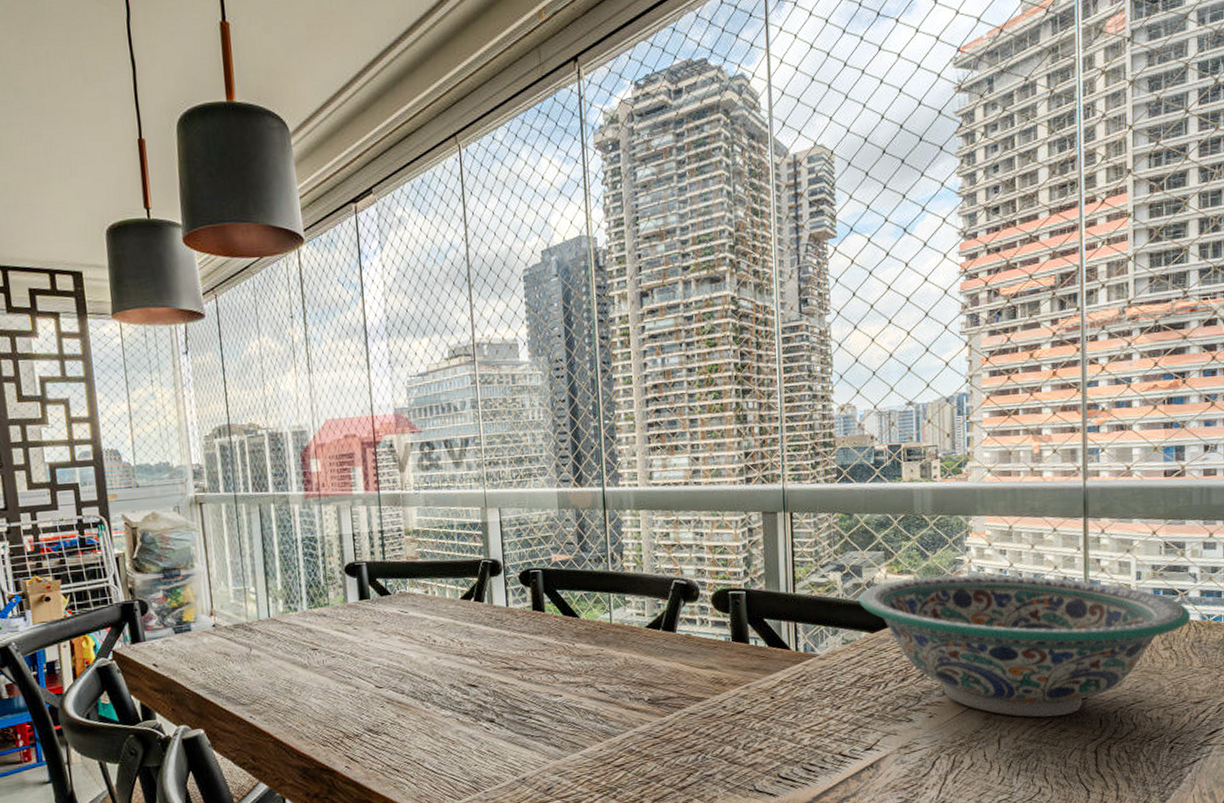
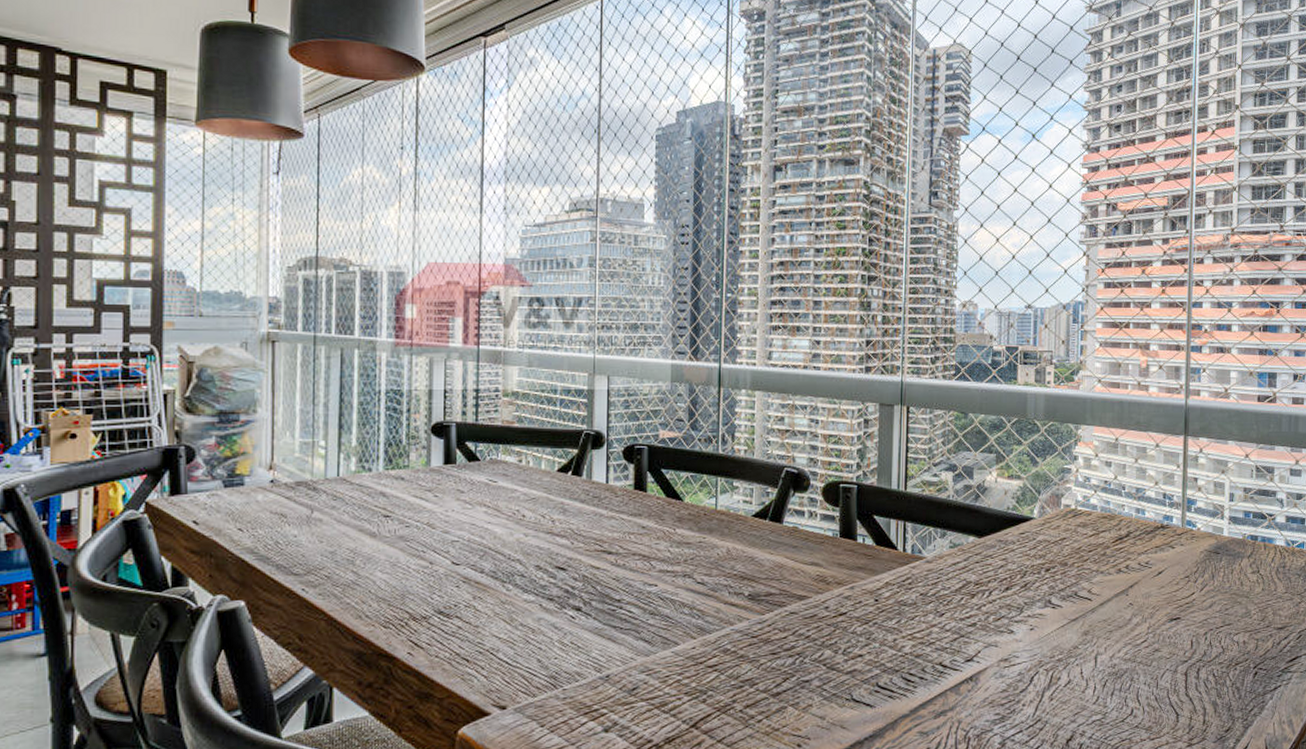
decorative bowl: present [859,575,1191,718] -> none [969,483,1277,636]

